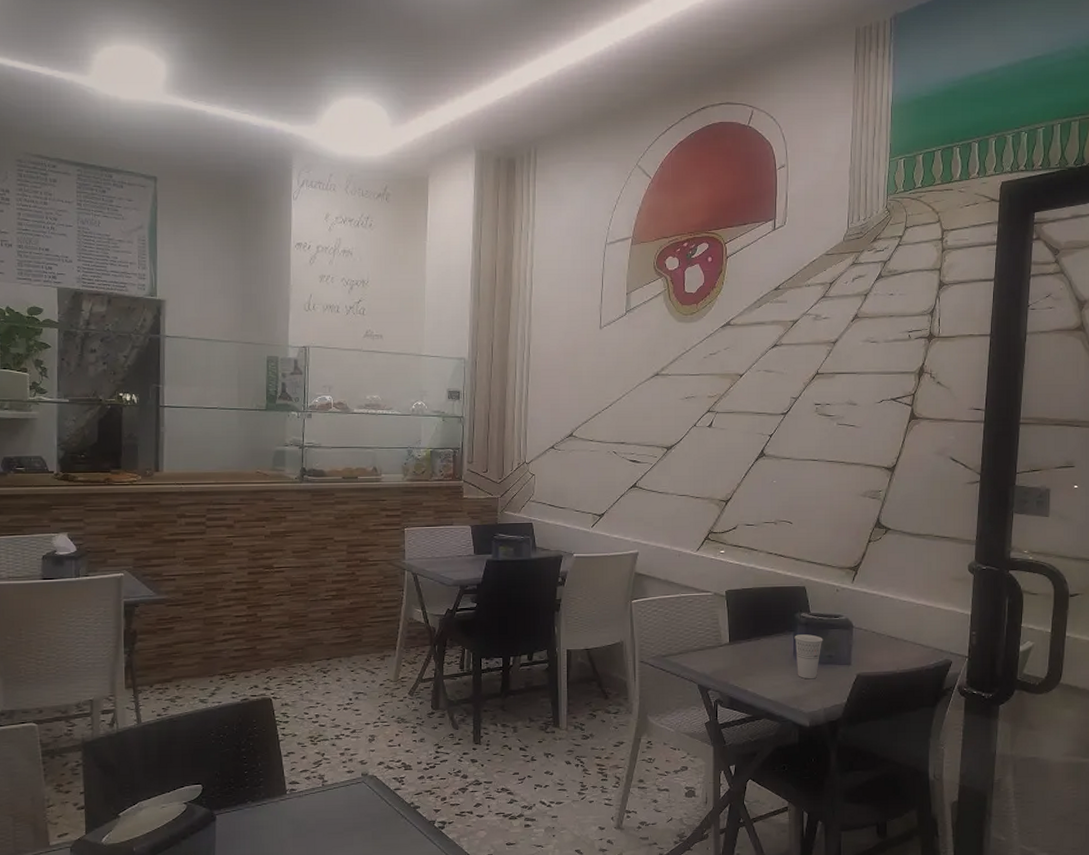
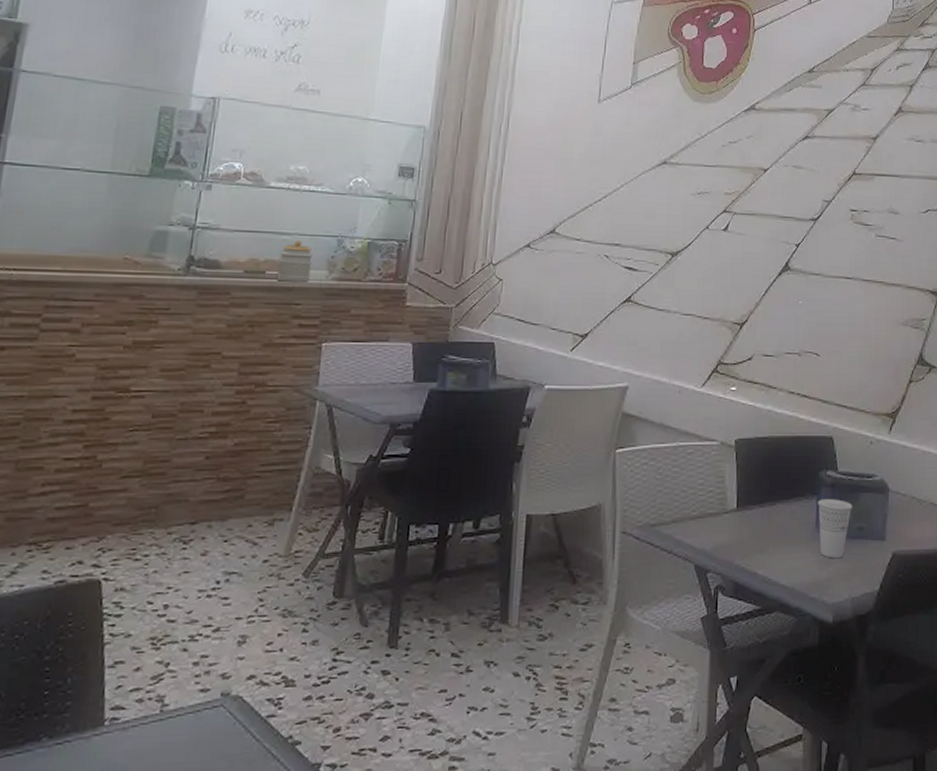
jar: none [366,452,391,485] -> present [276,240,313,284]

